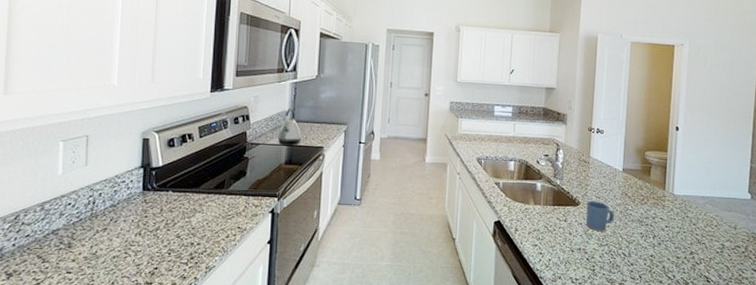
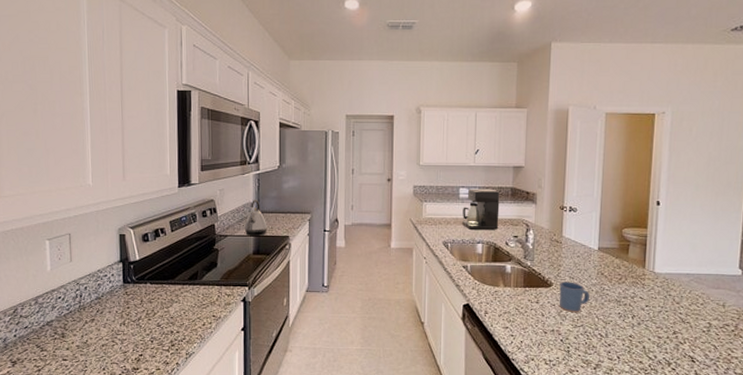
coffee maker: none [496,107,533,148] -> present [462,189,500,230]

